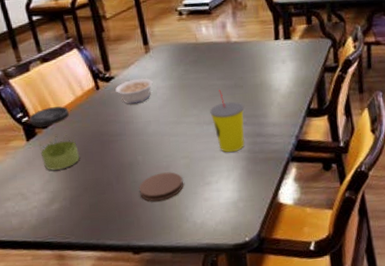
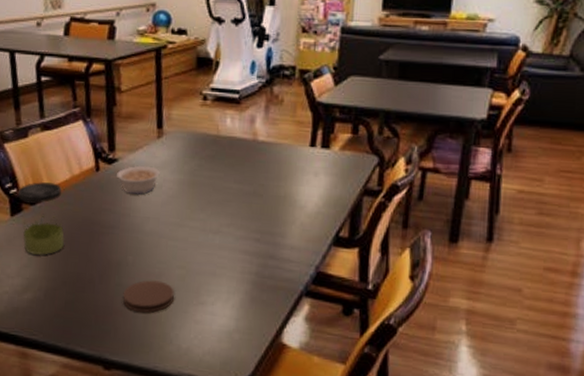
straw: present [210,90,245,153] -> none [219,195,260,273]

